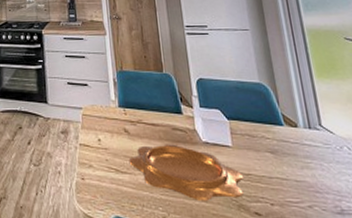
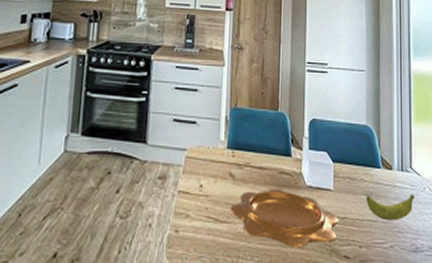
banana: none [271,153,331,179] -> present [366,194,415,220]

